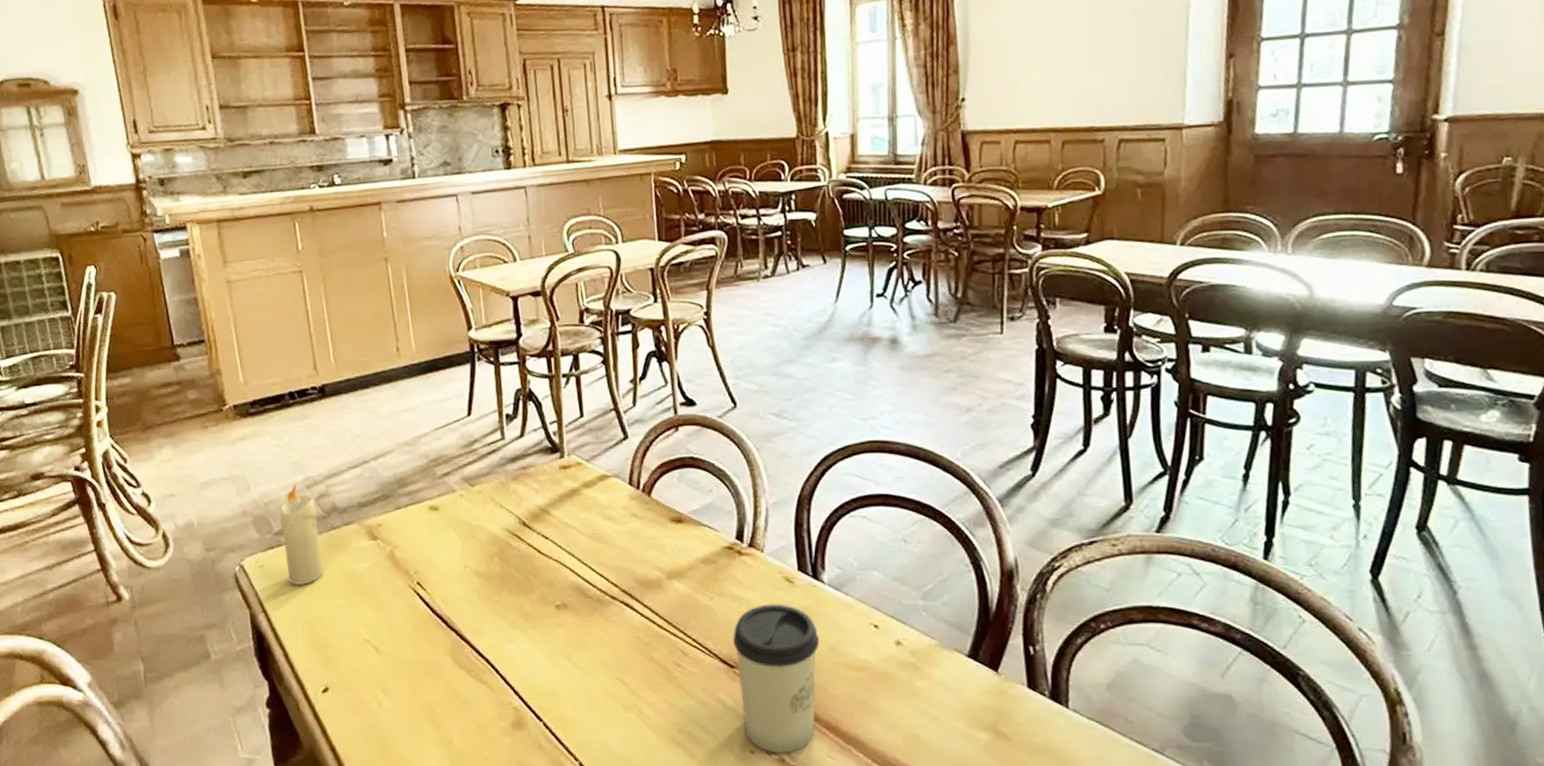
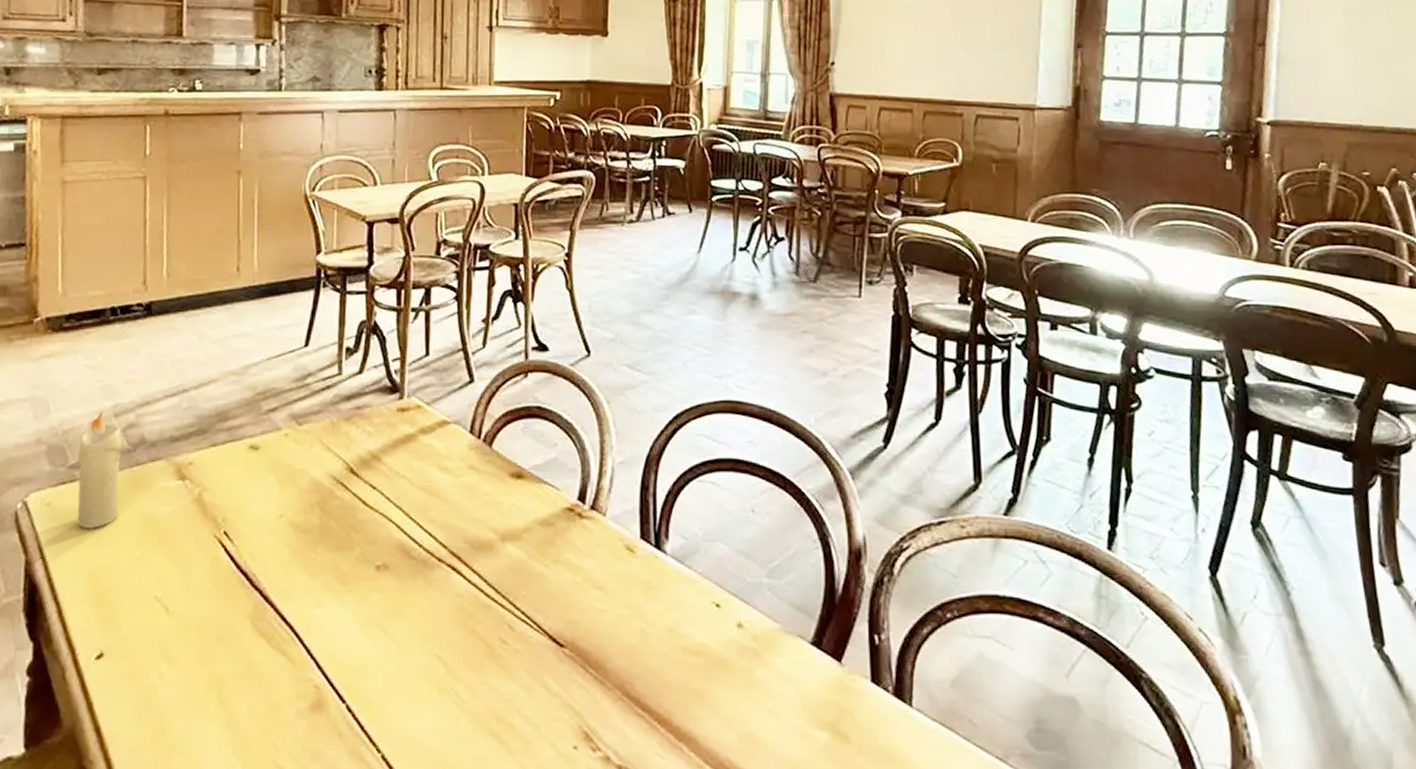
cup: present [733,604,820,753] -> none [565,575,657,750]

